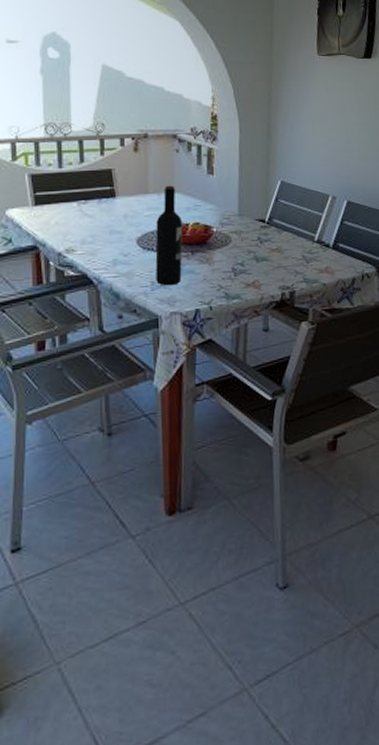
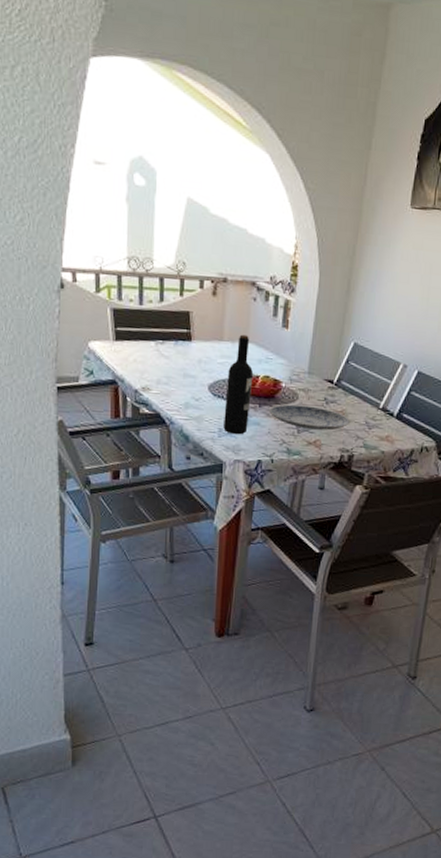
plate: none [203,247,288,271] -> present [269,404,351,431]

